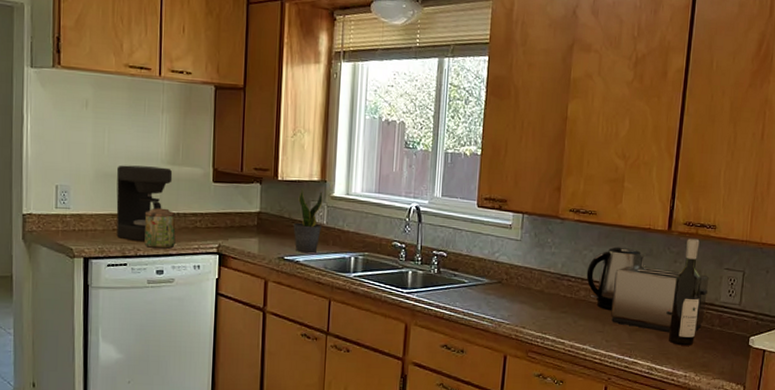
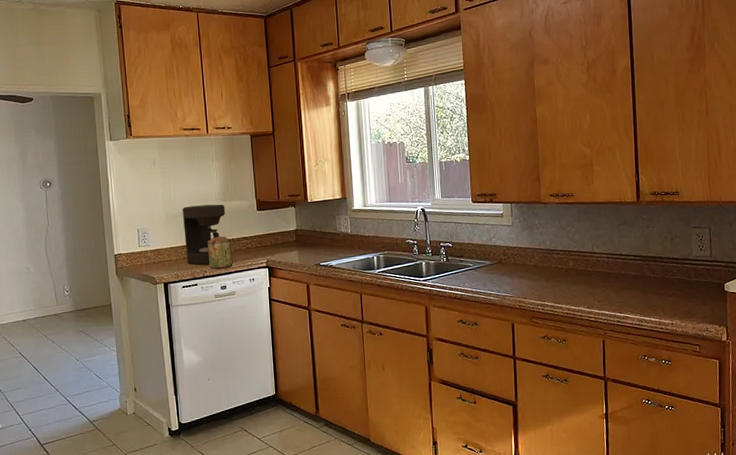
potted plant: present [293,188,323,253] -> none [324,206,347,258]
kettle: present [586,247,646,311] -> none [572,220,622,276]
toaster: present [611,265,708,333] -> none [597,233,681,288]
bottle: present [668,238,702,346] -> none [650,205,676,298]

